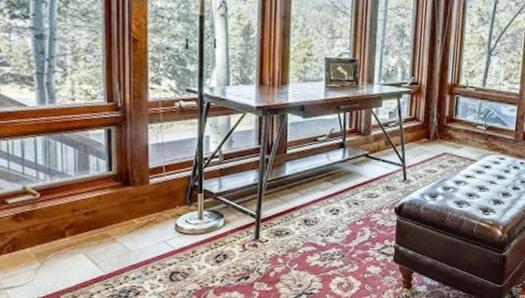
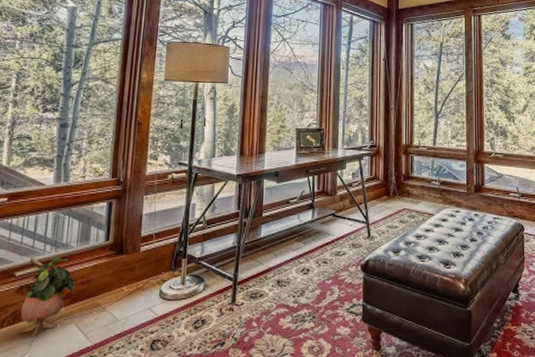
potted plant: none [19,183,78,264] -> present [20,255,75,336]

